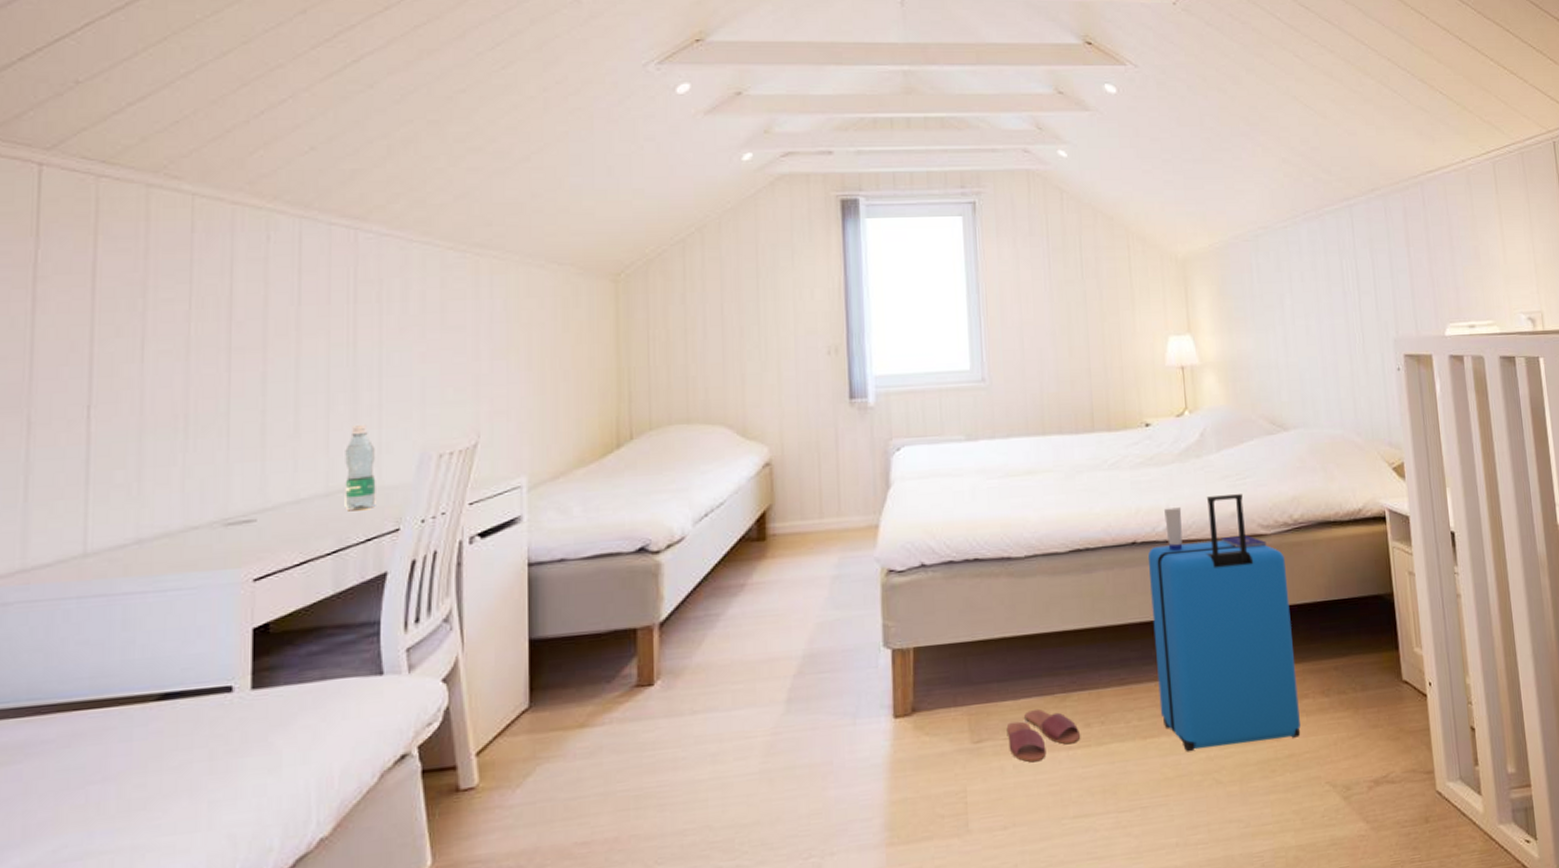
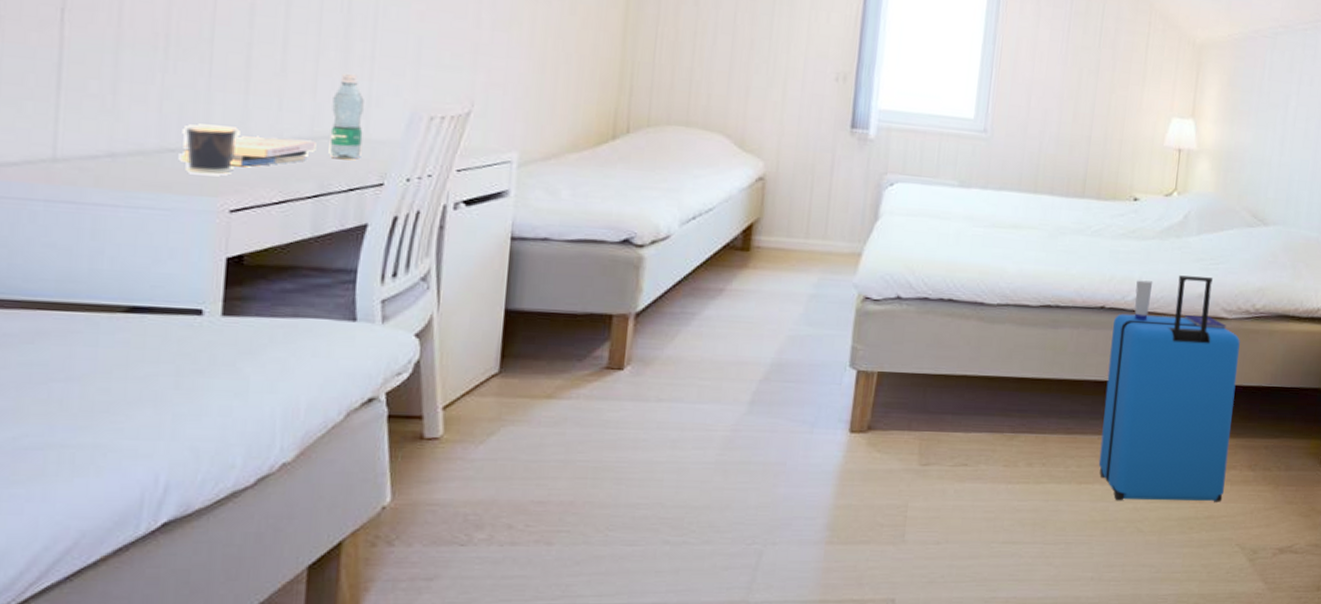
books: none [204,496,332,538] -> present [180,136,316,167]
mug: none [208,496,256,547] -> present [186,126,236,174]
slippers: present [1006,708,1081,762] -> none [953,443,1022,490]

